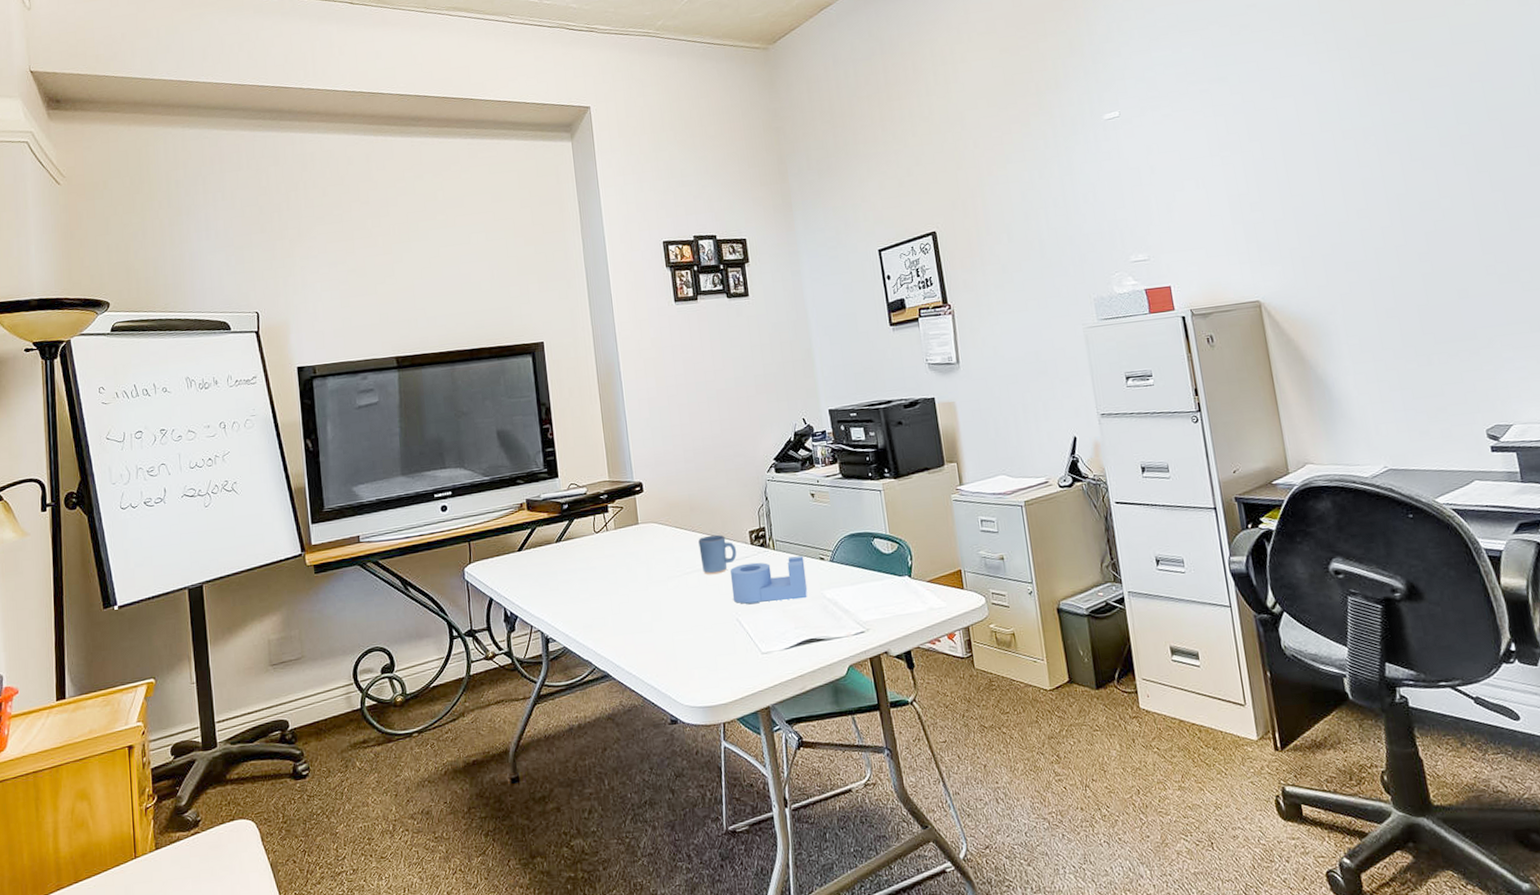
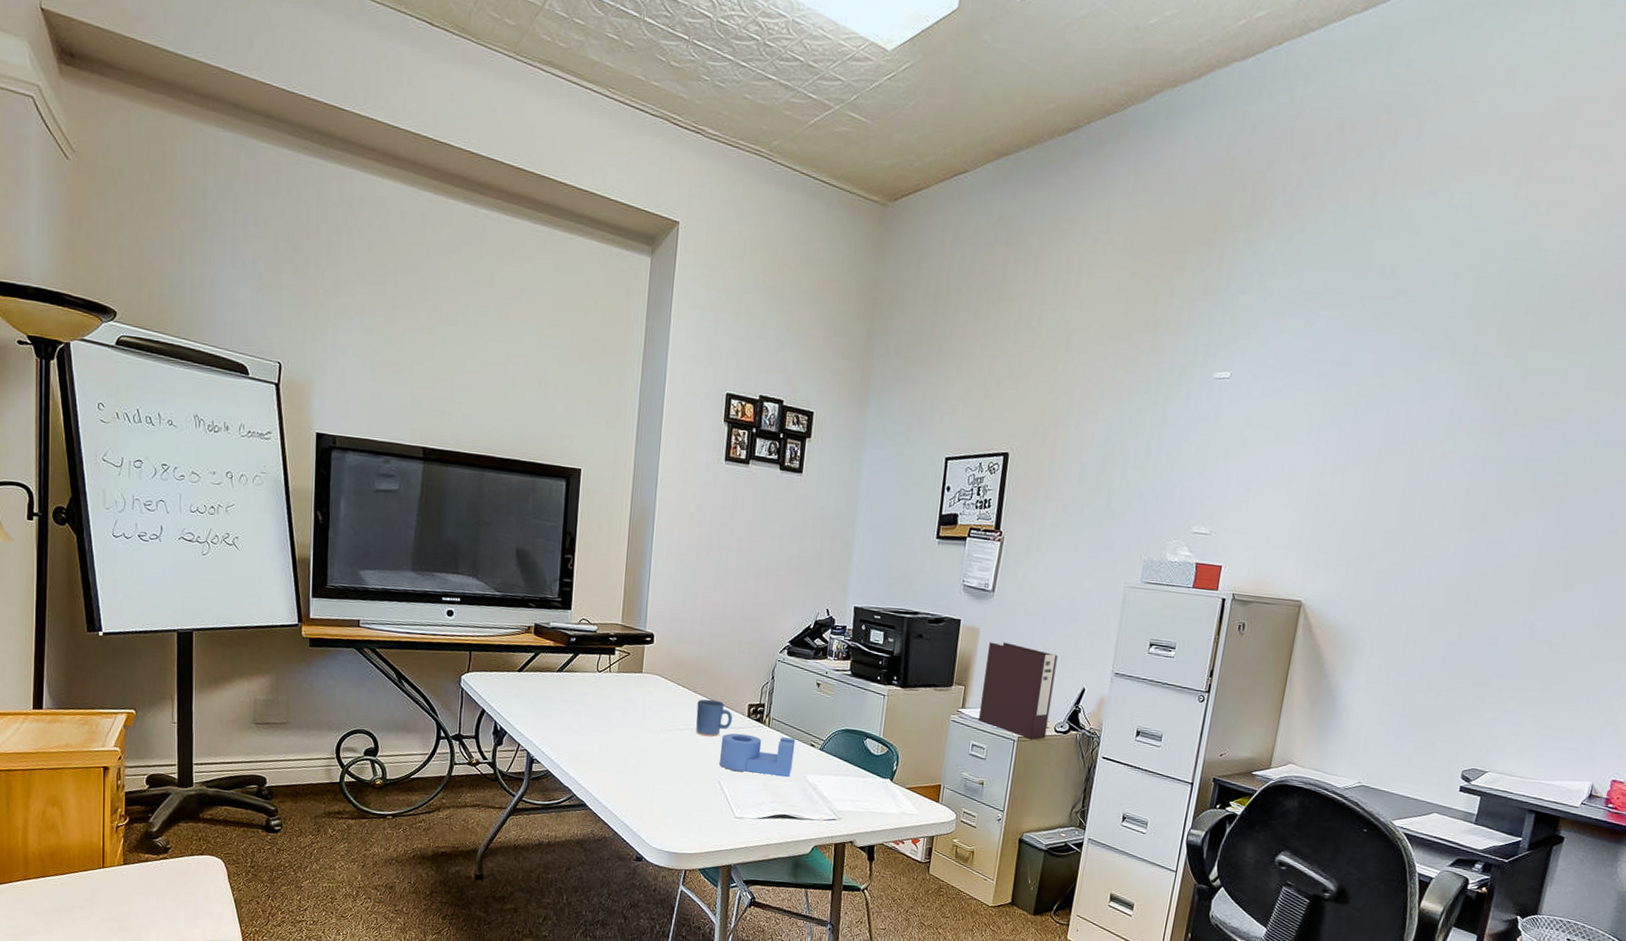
binder: none [969,409,1052,501] -> present [979,642,1058,740]

